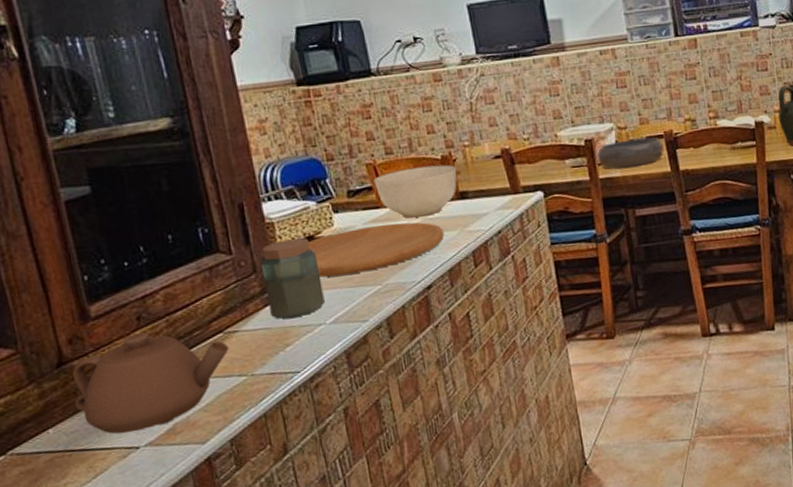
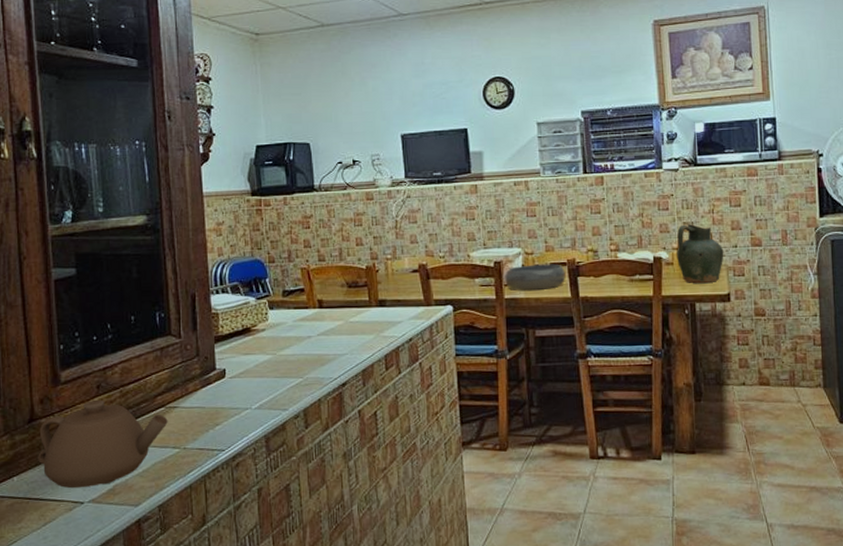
peanut butter: present [260,238,325,319] -> none [203,328,253,401]
cutting board: present [308,222,445,278] -> none [245,323,362,366]
bowl: present [373,164,457,218] -> none [306,274,378,320]

